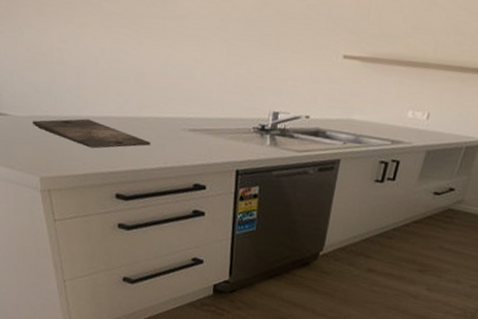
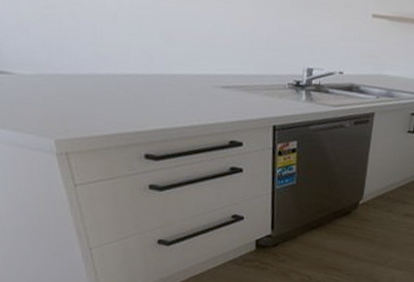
cutting board: present [32,118,151,149] -> none [41,76,181,108]

